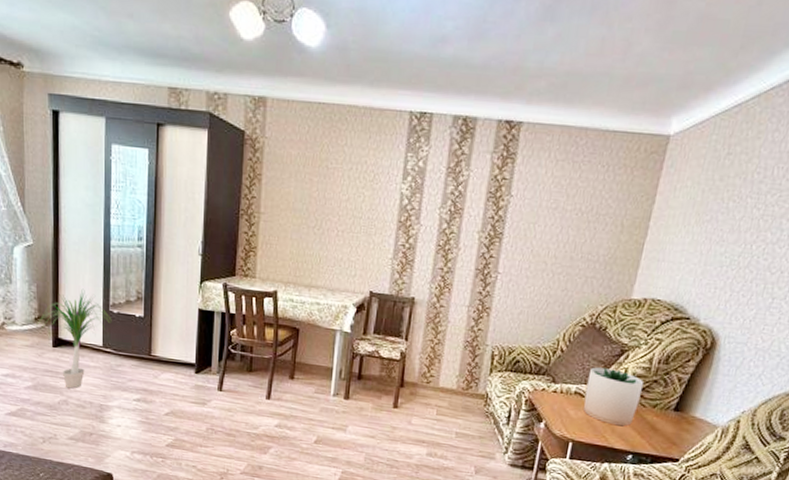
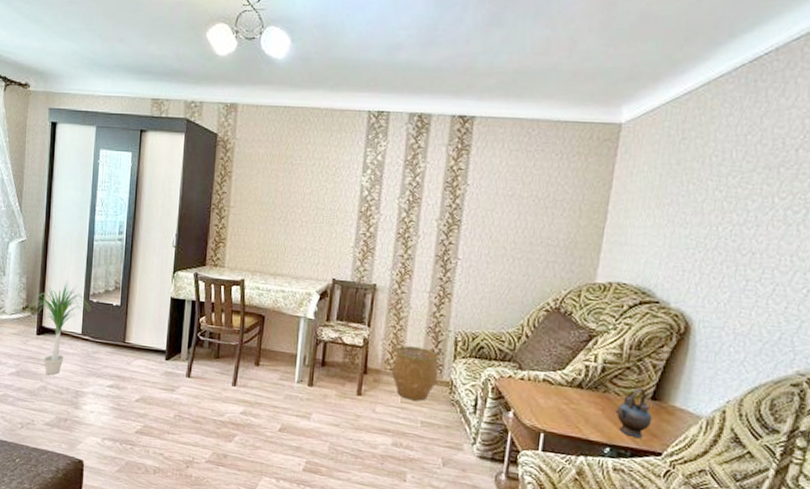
basket: none [427,359,475,413] -> present [391,346,439,401]
planter: present [583,367,645,427] -> none [553,353,617,417]
teapot: none [640,399,674,446] -> present [615,388,653,438]

